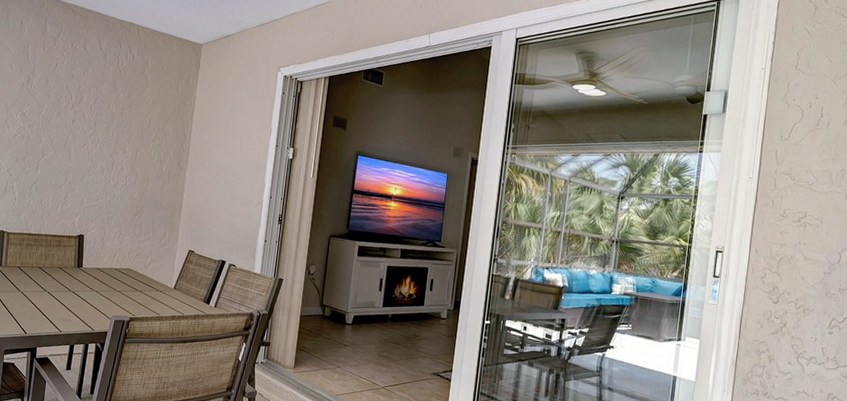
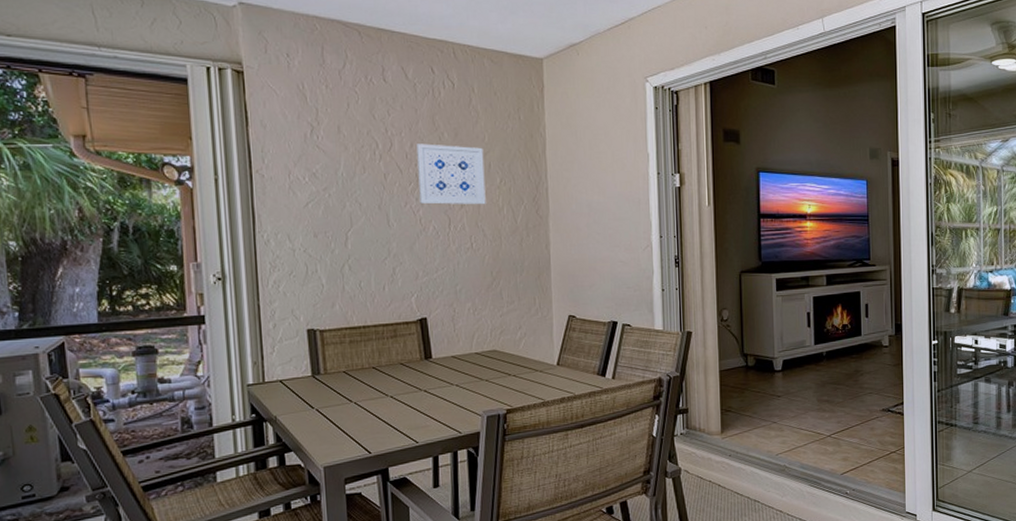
wall art: none [94,99,147,153] -> present [417,143,486,205]

